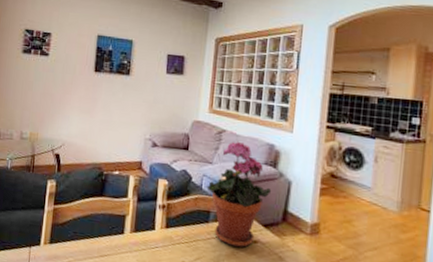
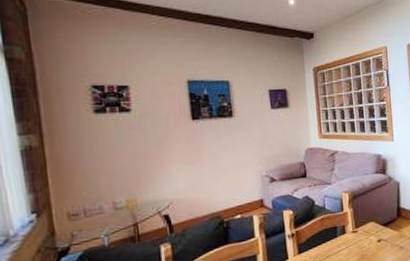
potted plant: present [206,141,272,248] -> none [329,158,385,251]

